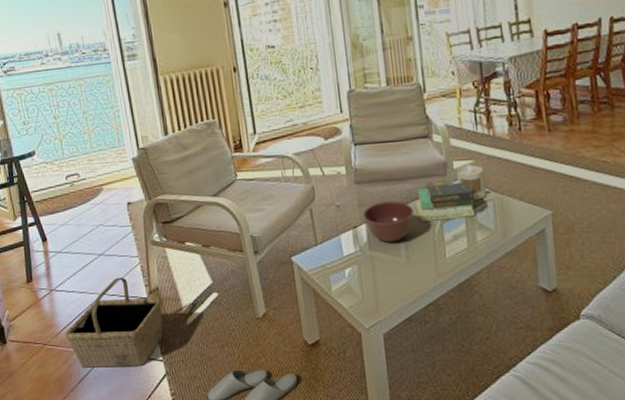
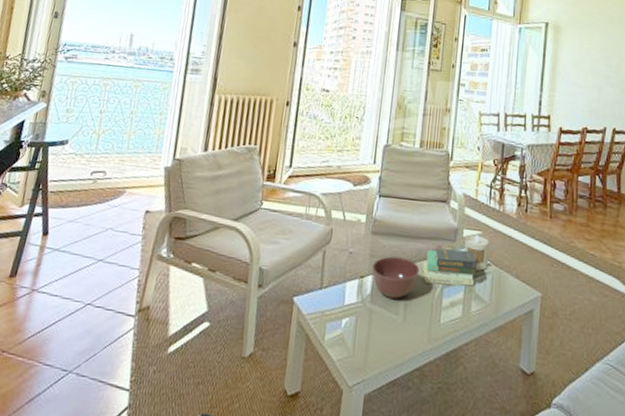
basket: present [64,277,163,368] -> none [29,288,149,394]

